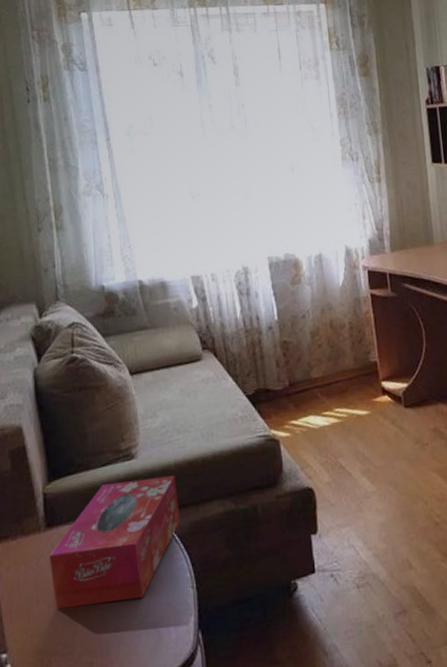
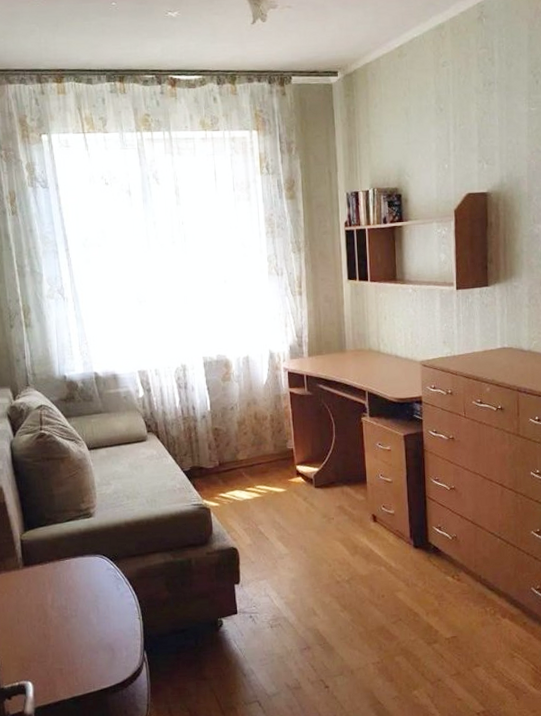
tissue box: present [49,475,181,610] -> none [26,532,130,629]

